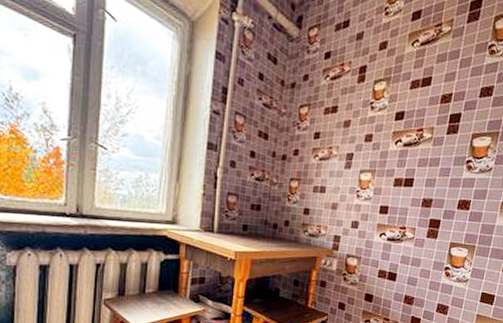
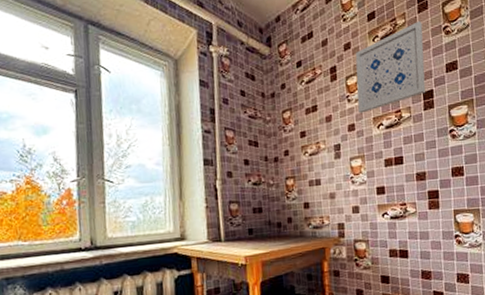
wall art: none [379,31,469,125] -> present [355,20,426,114]

